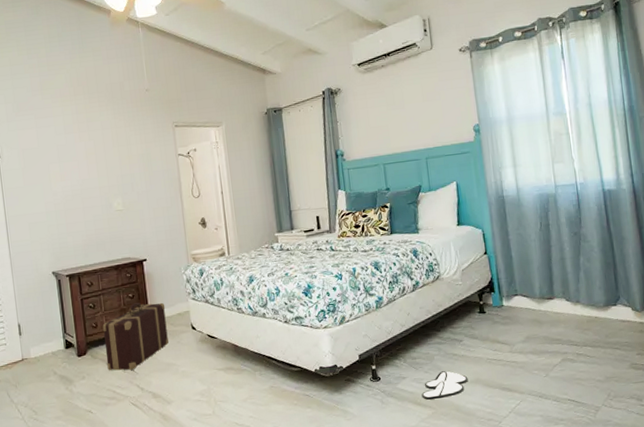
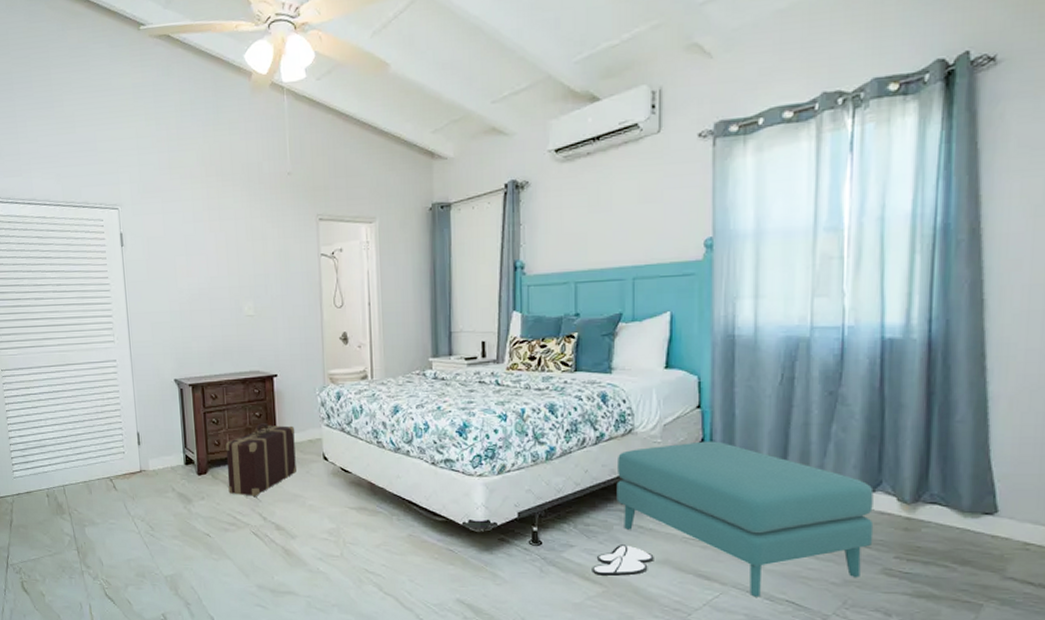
ottoman: none [431,279,621,400] -> present [616,441,874,597]

